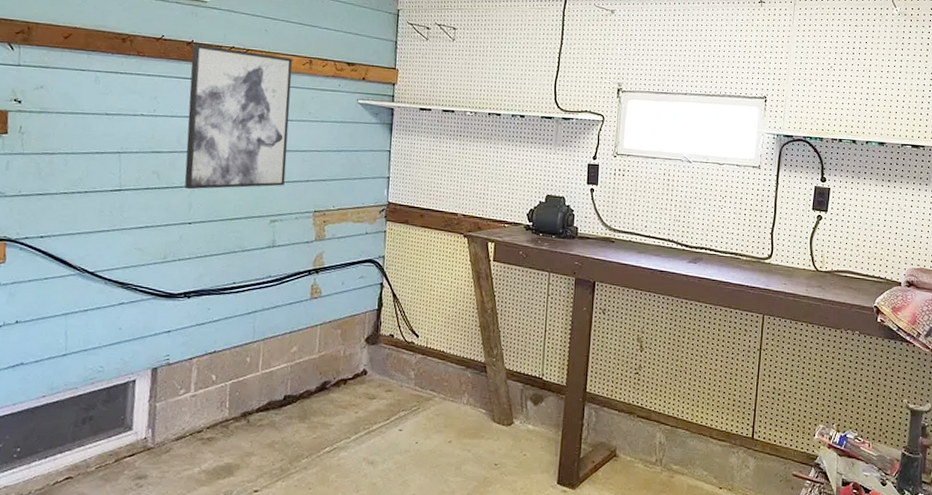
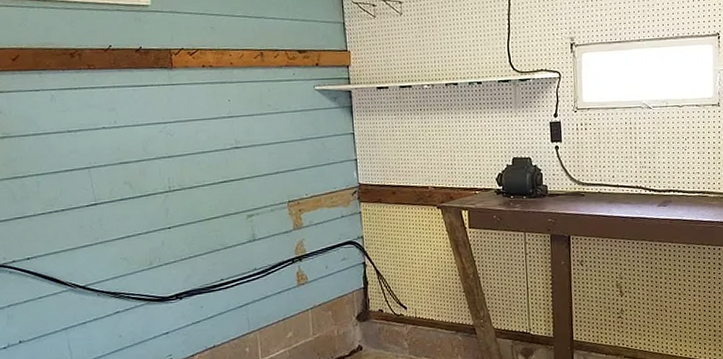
wall art: present [184,44,293,190] -> none [142,50,255,196]

